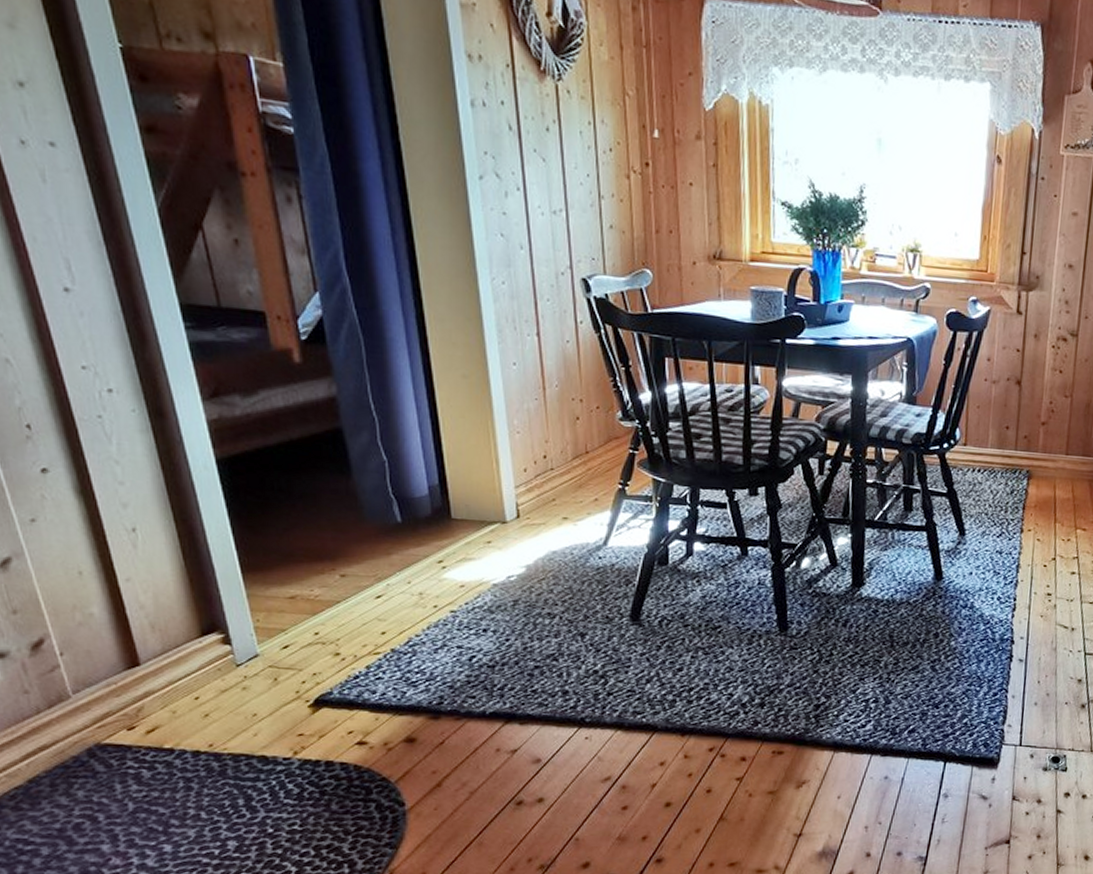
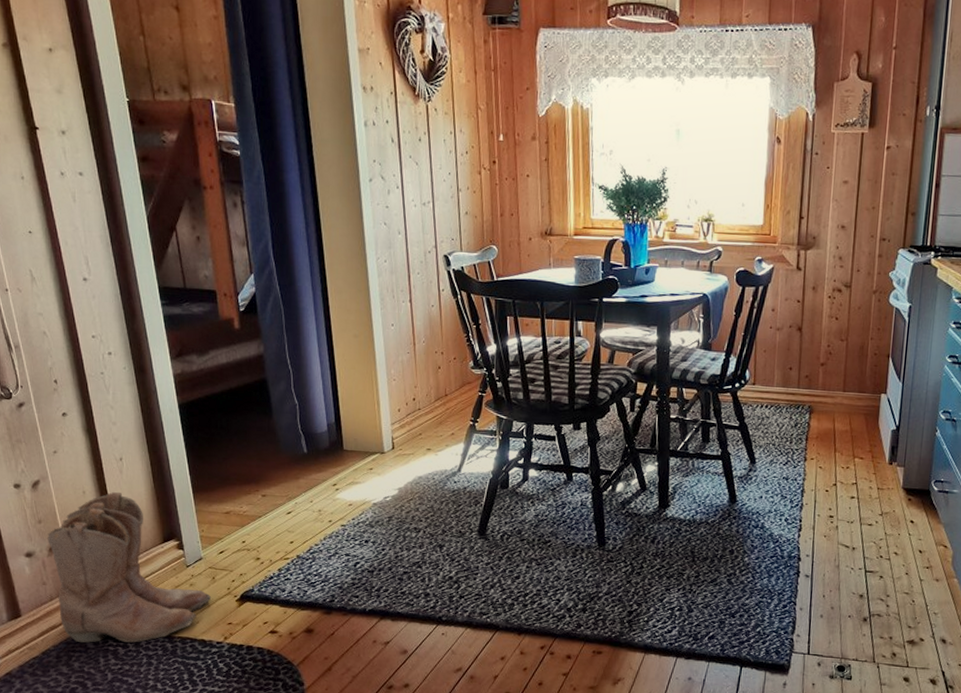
boots: none [26,571,274,765] -> present [46,491,212,643]

